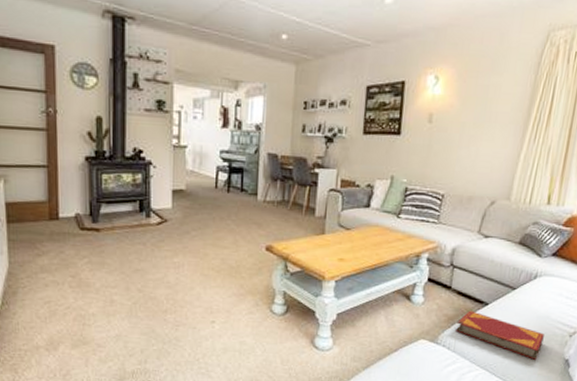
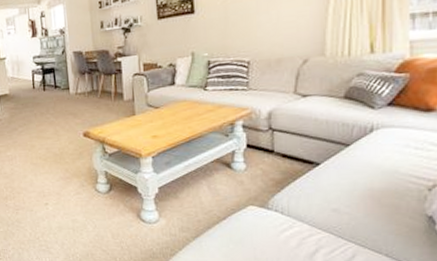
hardback book: present [456,310,544,360] -> none [287,172,395,219]

